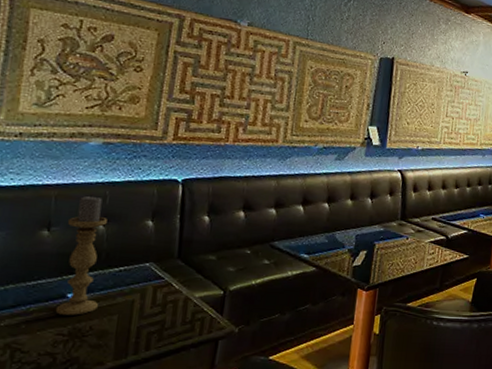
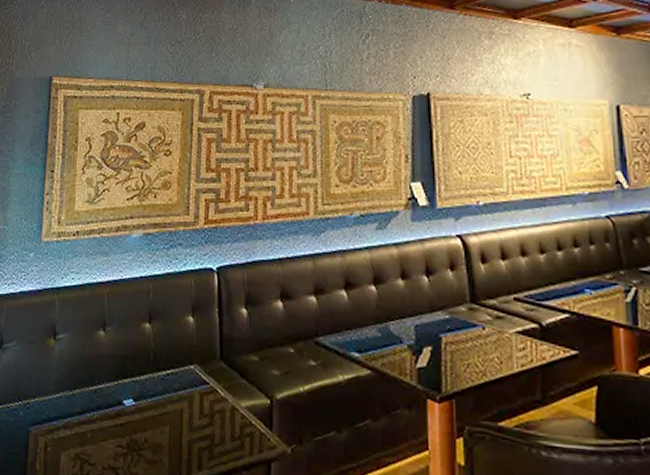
candle holder: present [55,194,108,315] -> none [114,290,152,425]

